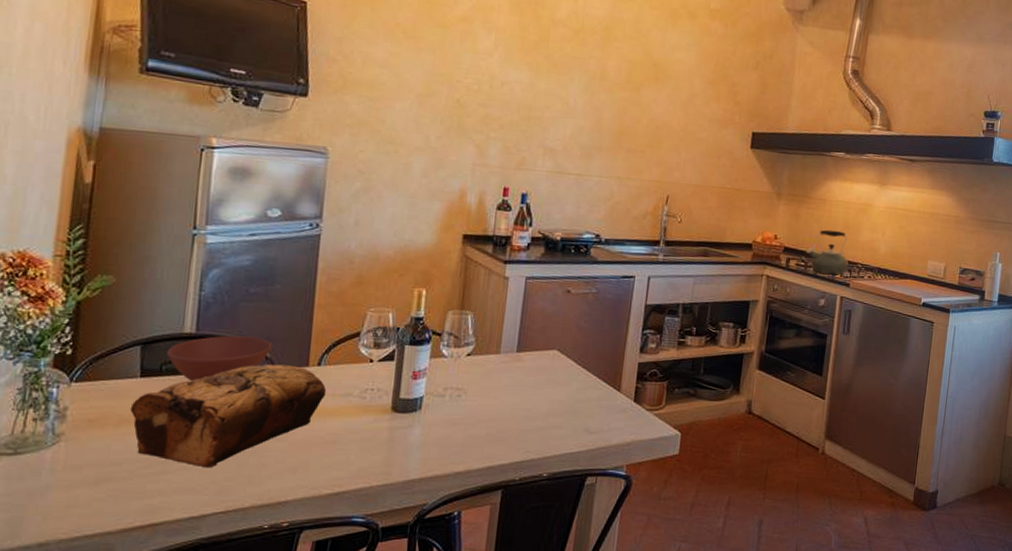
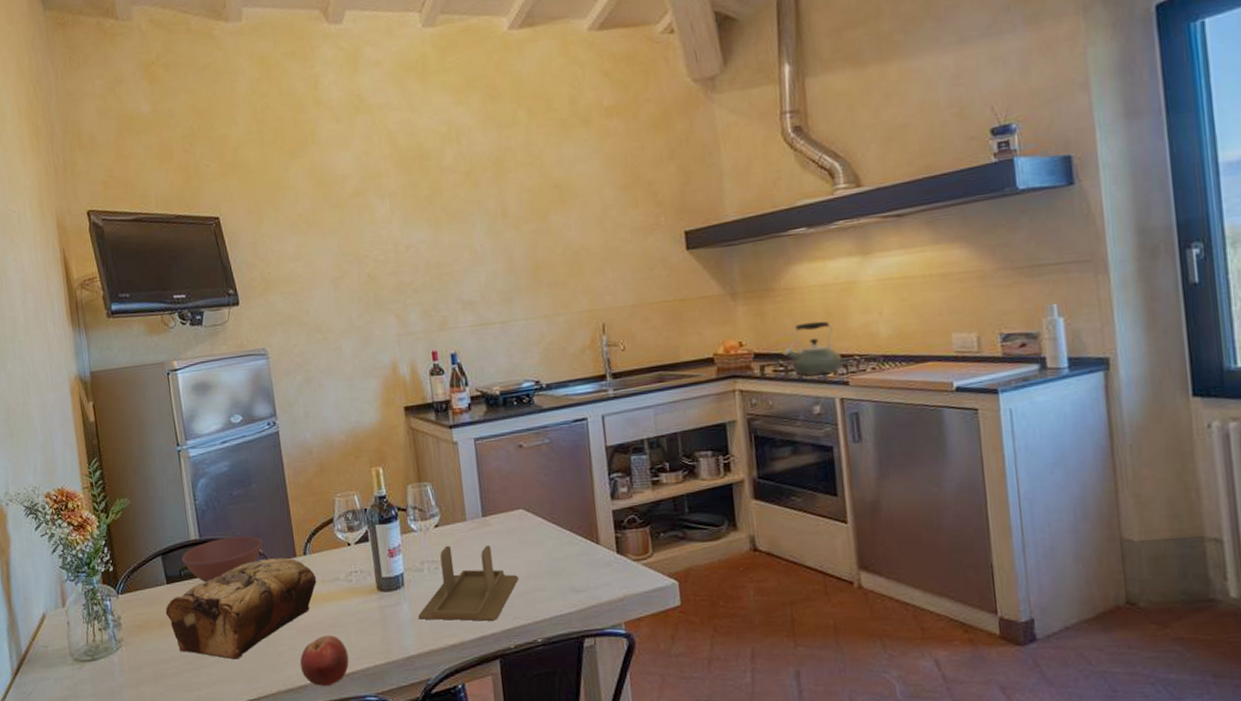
fruit: none [284,450,344,503] -> present [299,634,349,686]
napkin holder: none [429,374,538,452] -> present [418,545,518,621]

